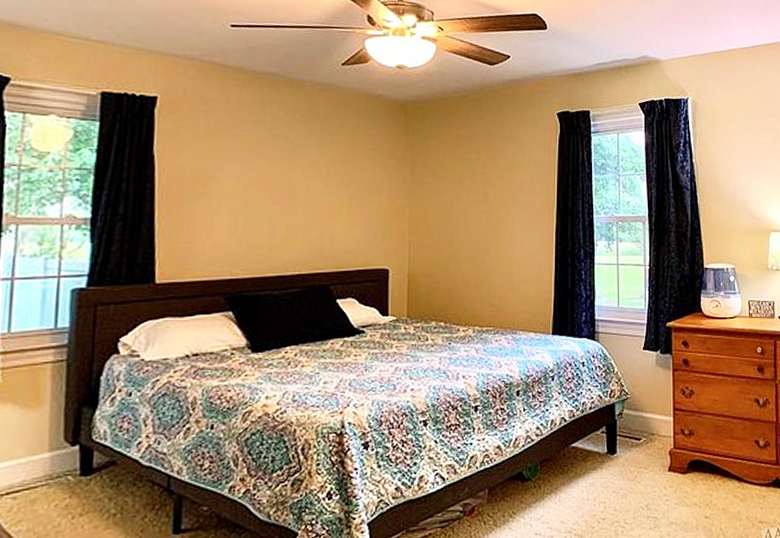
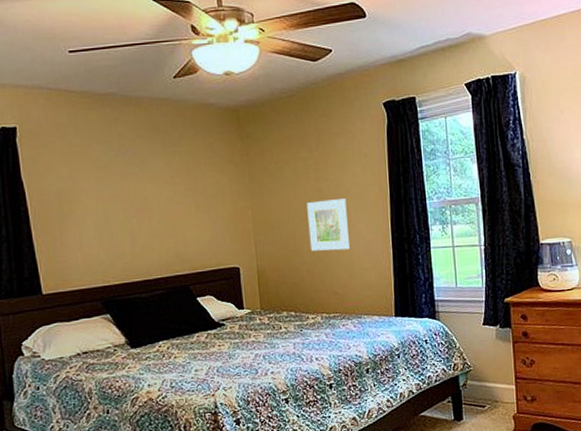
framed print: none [468,205,511,259] -> present [307,199,349,251]

